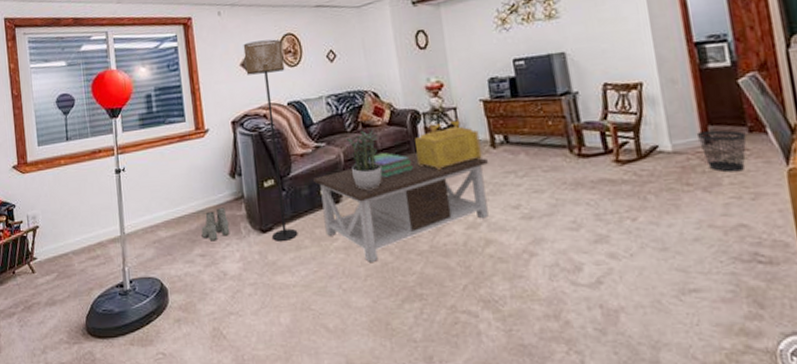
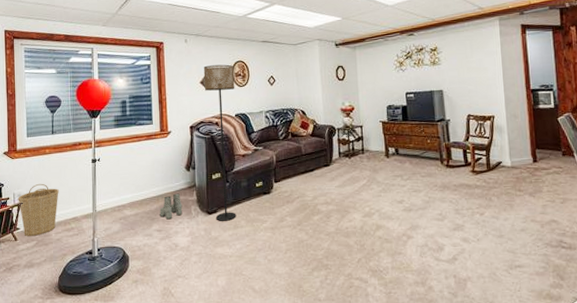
basket: none [32,201,80,268] -> present [18,183,59,237]
coffee table: present [313,152,489,262] -> none [251,157,382,240]
potted plant: present [345,130,383,190] -> none [278,138,304,184]
stack of books: present [367,153,414,178] -> none [294,157,328,176]
decorative box: present [415,118,482,171] -> none [330,134,379,173]
wastebasket: present [696,129,747,172] -> none [528,153,561,183]

